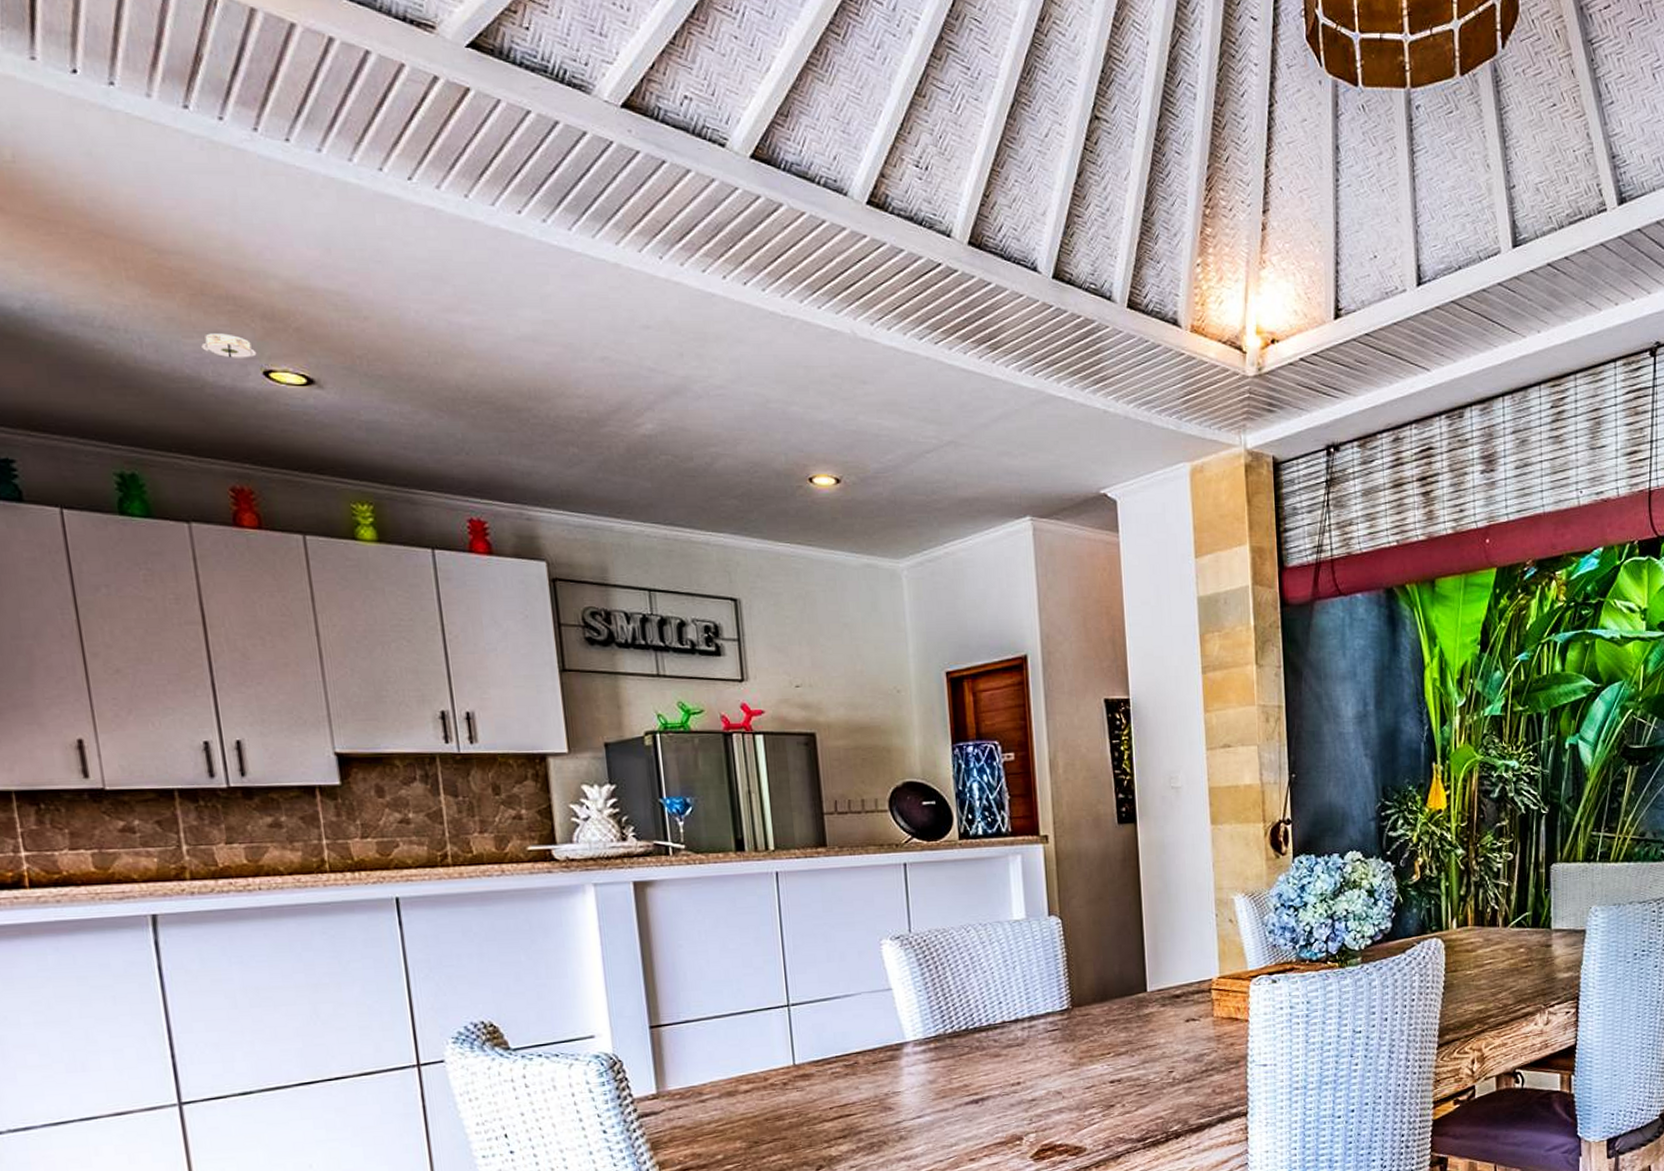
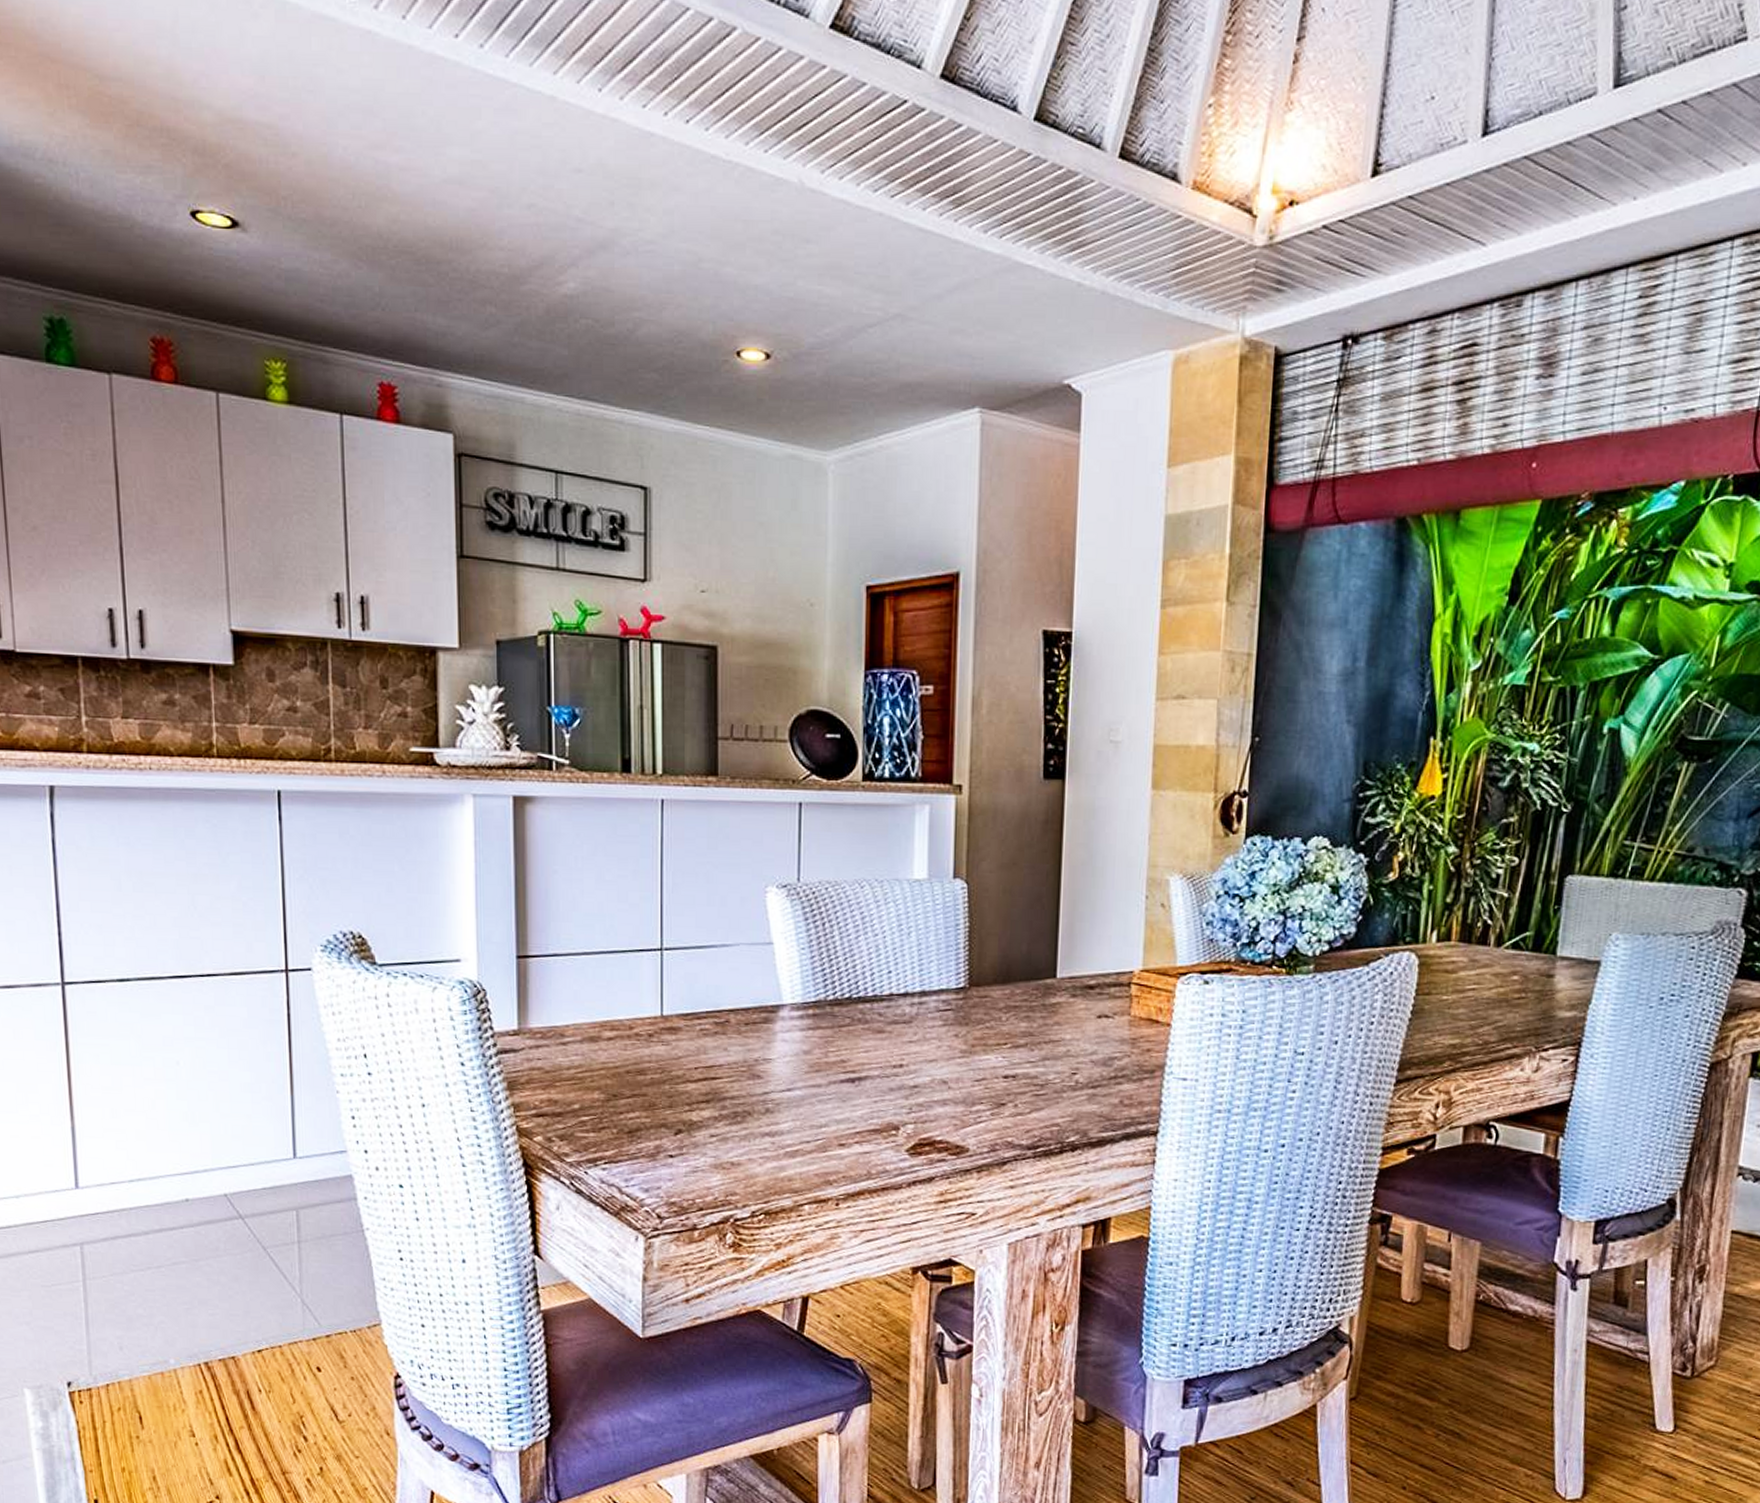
smoke detector: present [201,333,257,358] -> none [133,168,186,197]

